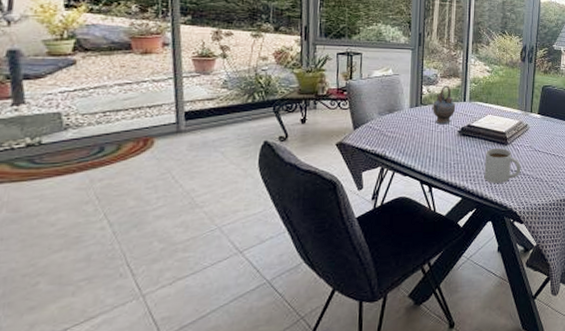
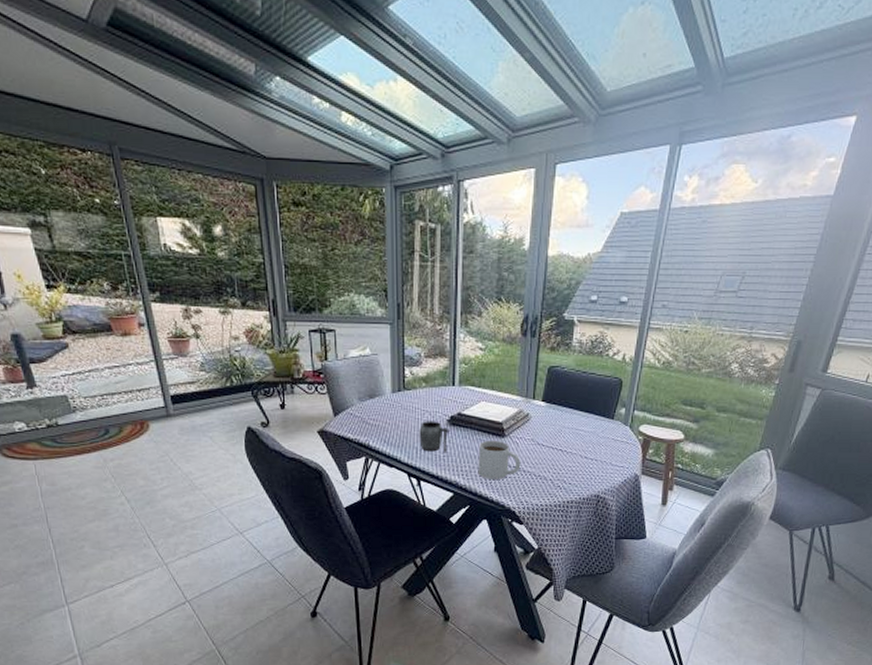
teapot: present [431,86,456,124] -> none [416,367,444,411]
mug: none [432,132,460,161] -> present [419,421,449,453]

